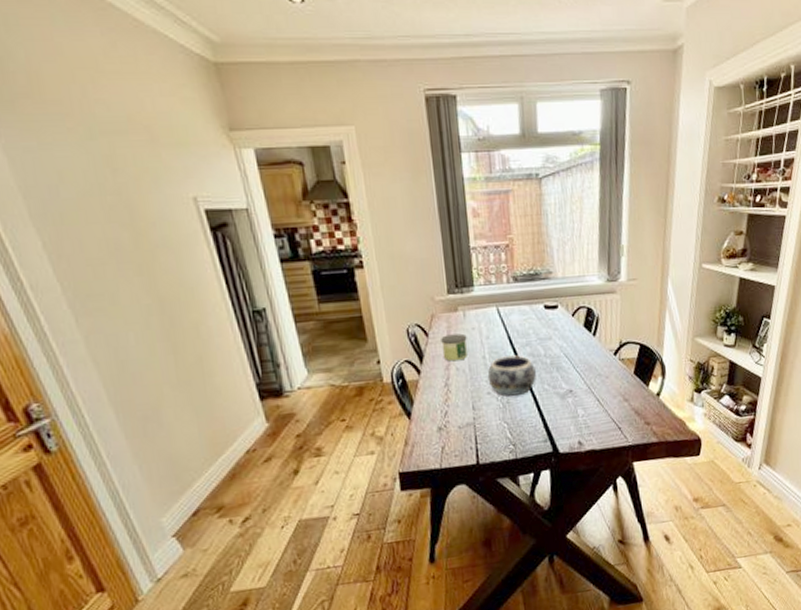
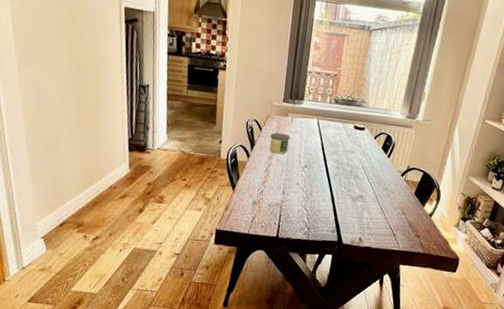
decorative bowl: present [487,354,536,396] -> none [299,157,337,191]

